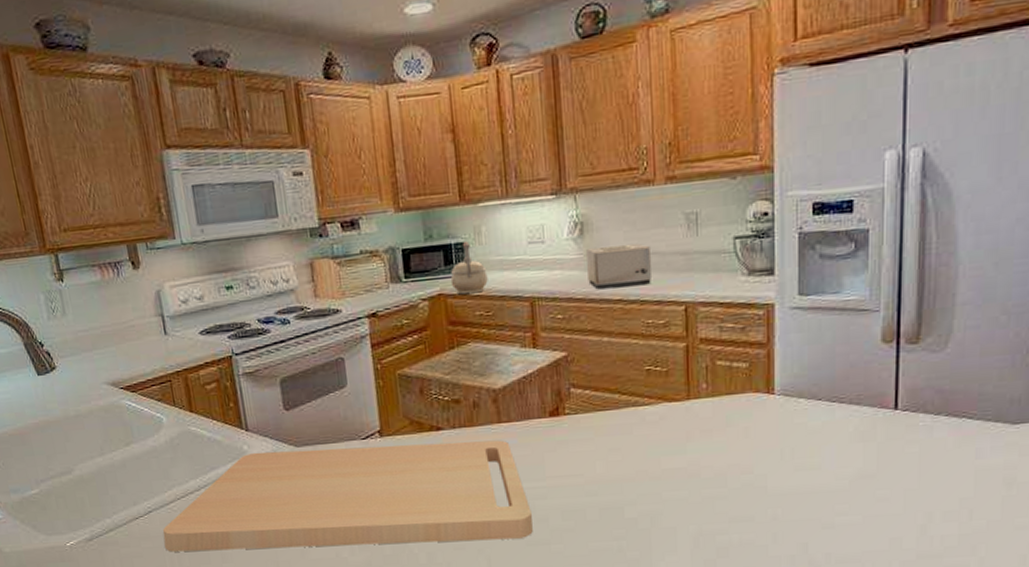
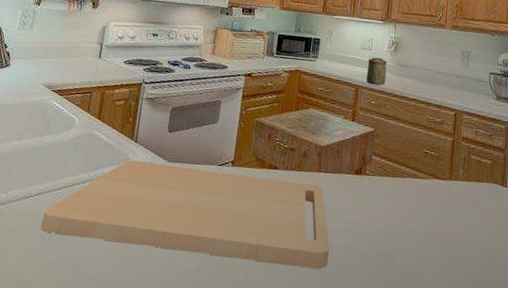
kettle: present [450,240,488,295] -> none [306,38,332,75]
canister: none [541,250,573,292] -> present [366,57,387,86]
toaster: present [586,242,652,290] -> none [395,60,438,93]

